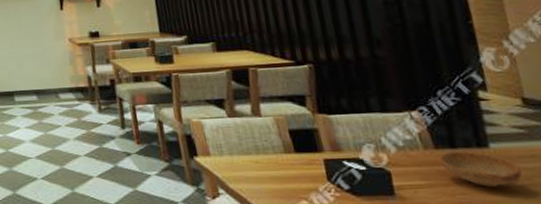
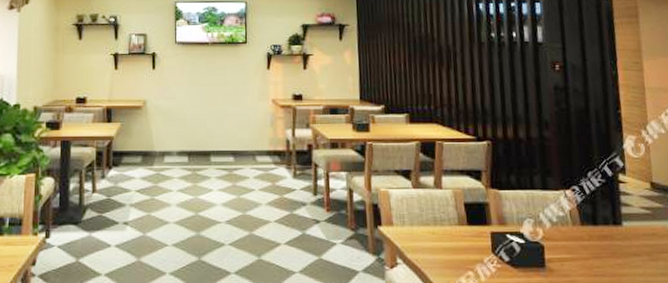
bowl: present [438,151,522,187] -> none [582,228,644,261]

